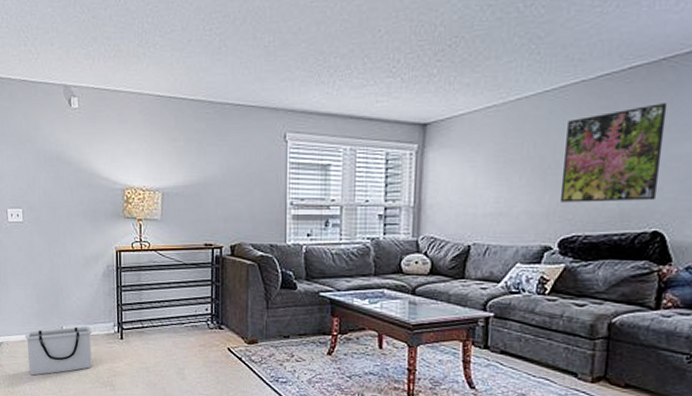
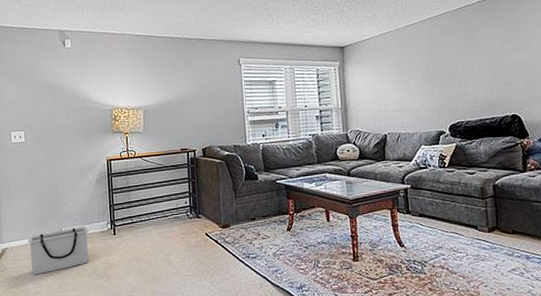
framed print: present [559,103,668,203] -> none [443,25,511,98]

